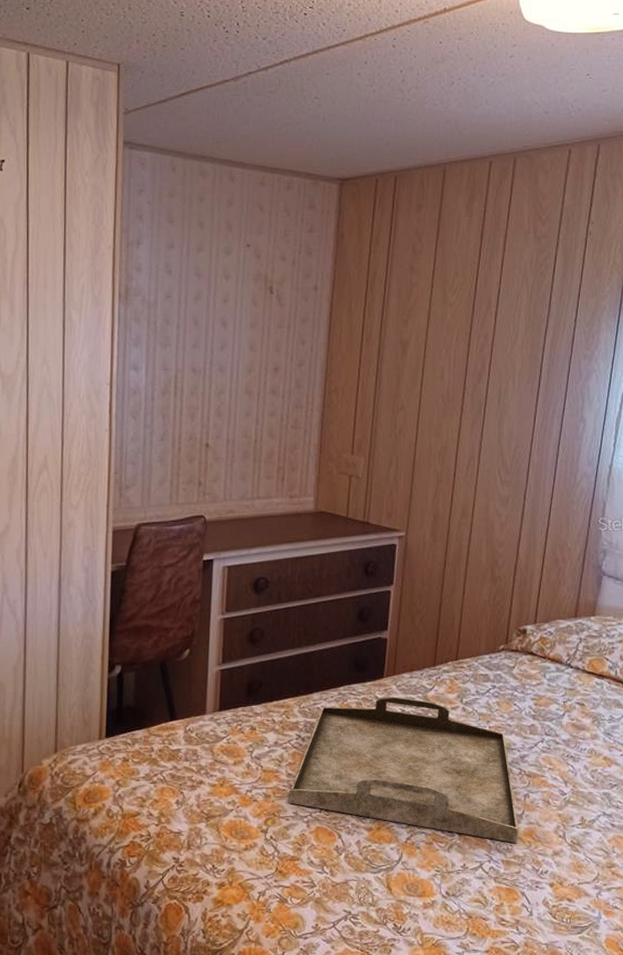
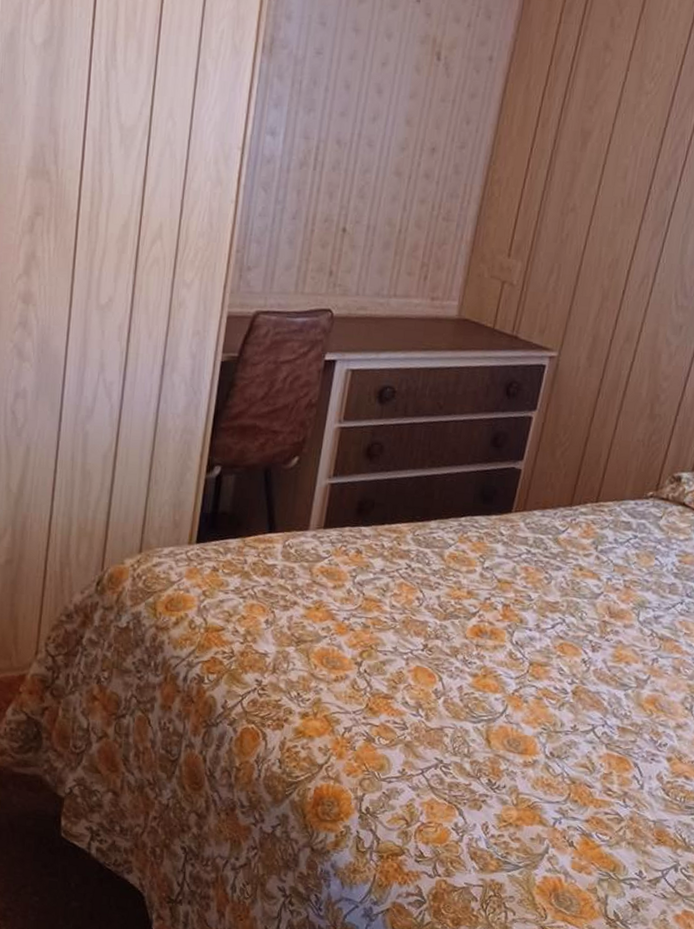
serving tray: present [289,696,519,843] -> none [390,534,642,710]

